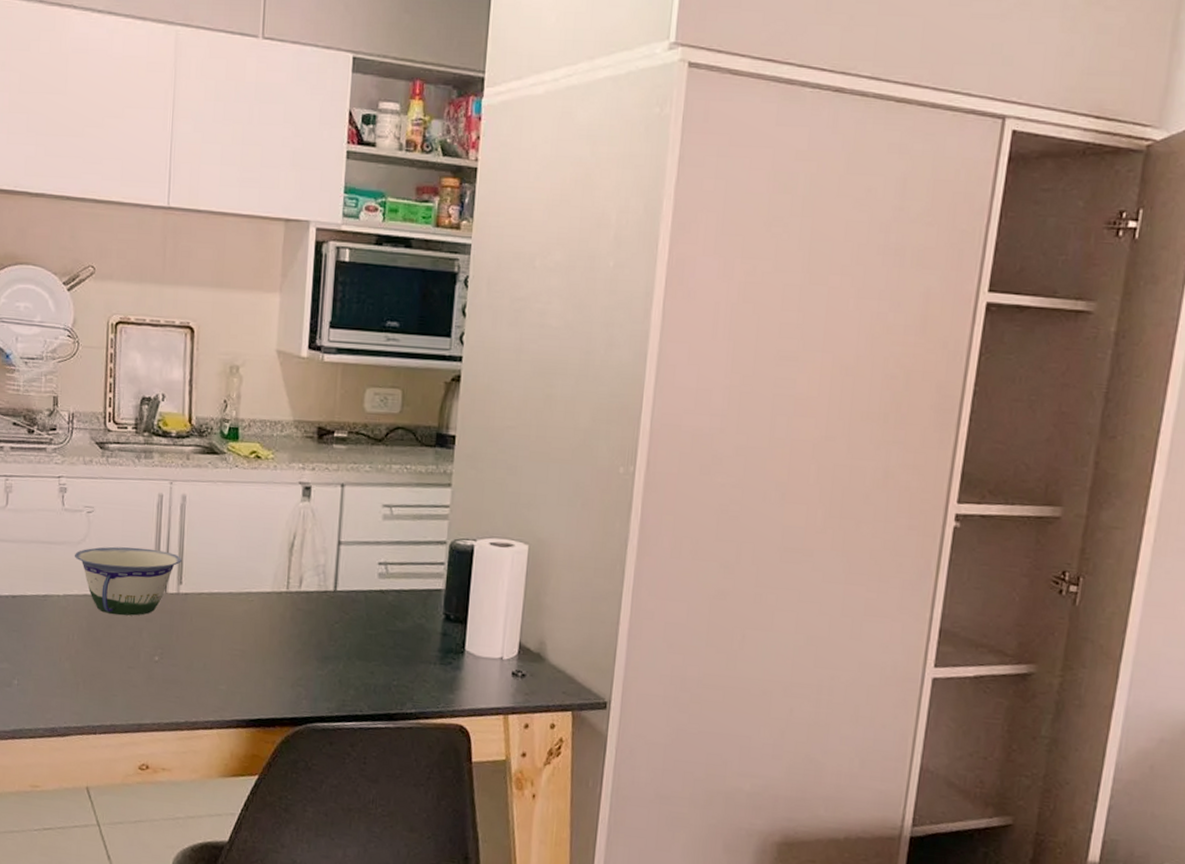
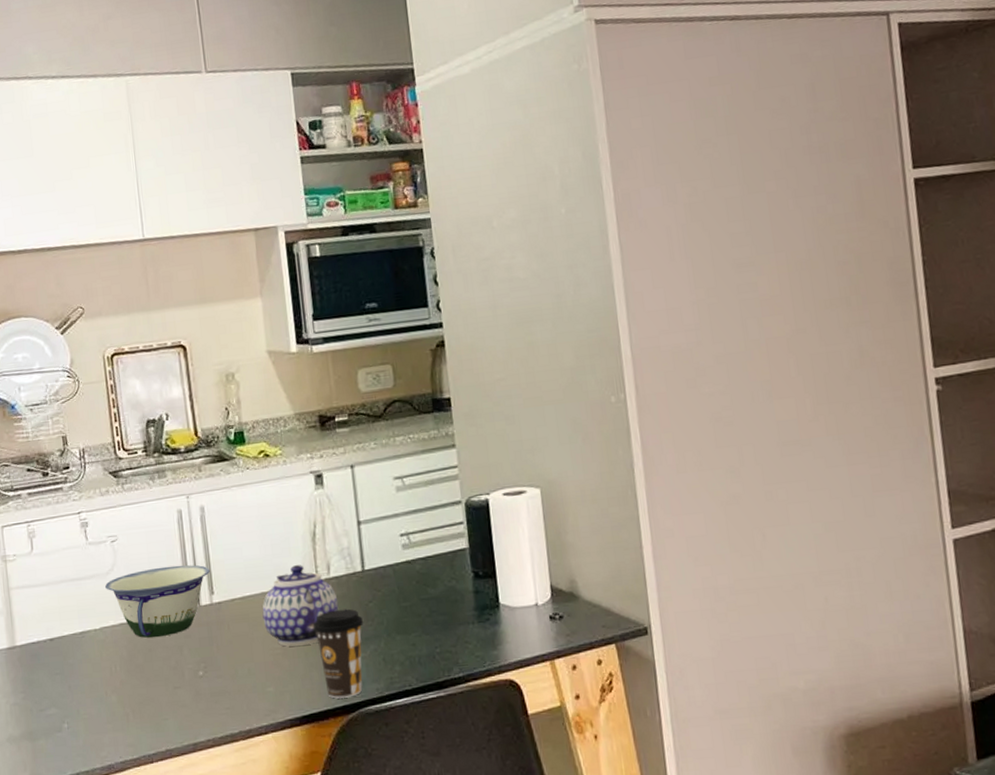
teapot: none [227,572,305,652] -> present [262,565,339,647]
coffee cup: none [275,623,327,711] -> present [312,609,364,699]

